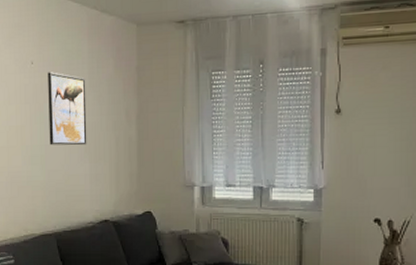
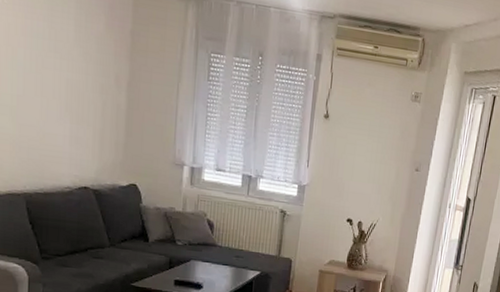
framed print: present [48,72,87,146] -> none [23,13,71,104]

